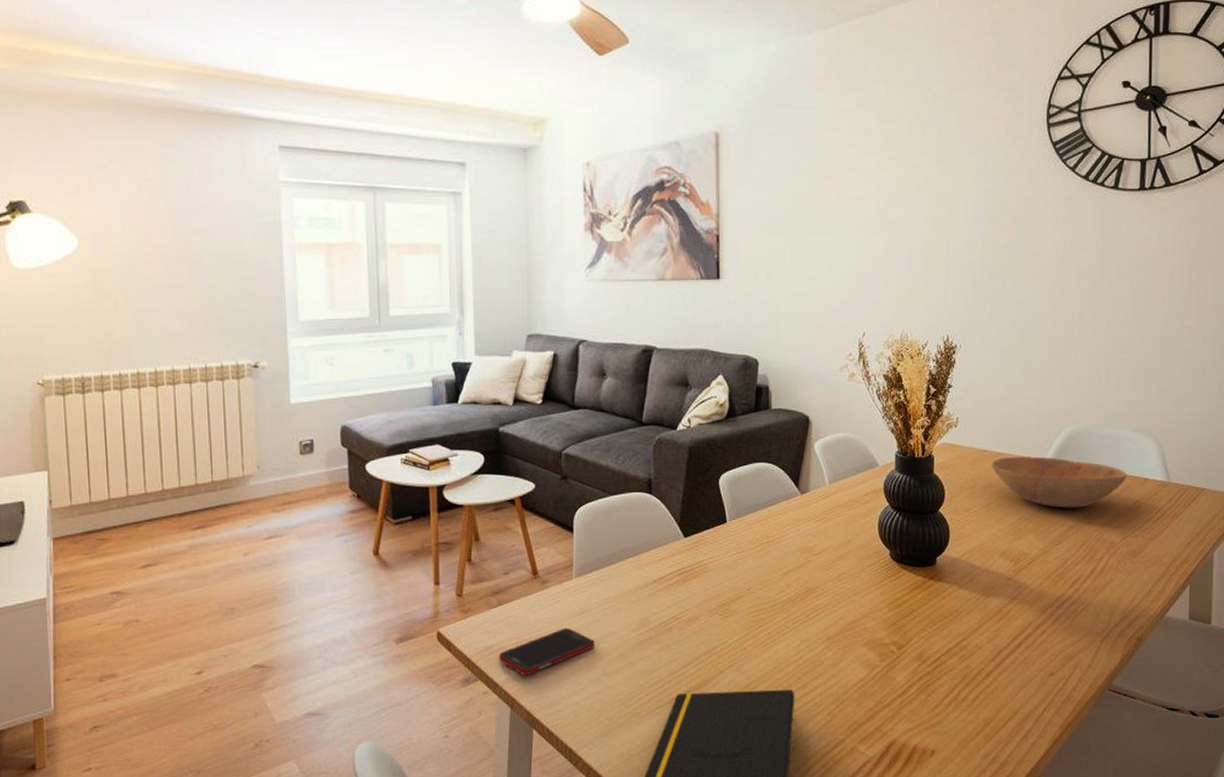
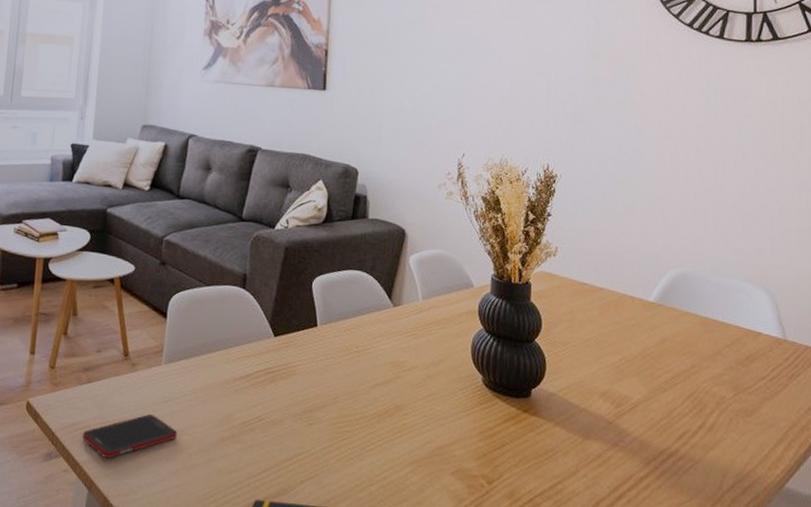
bowl: present [991,457,1127,508] -> none [591,293,738,356]

